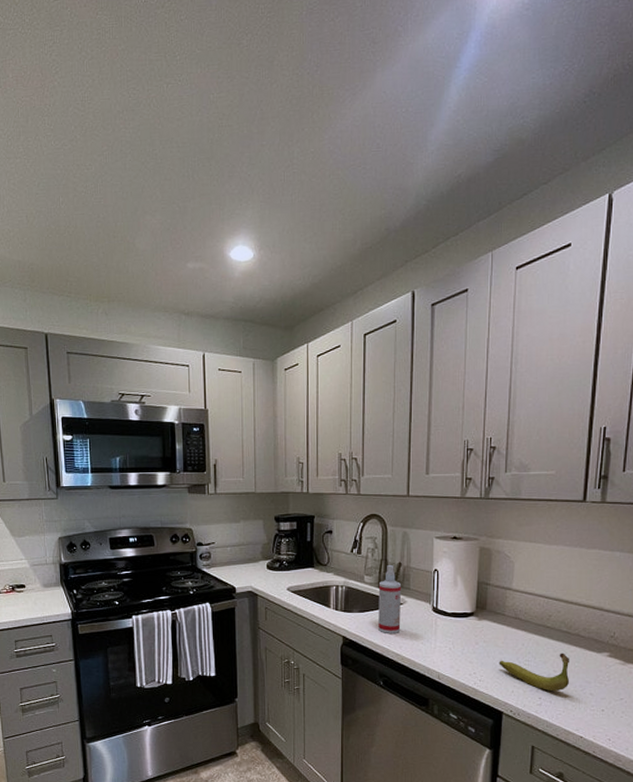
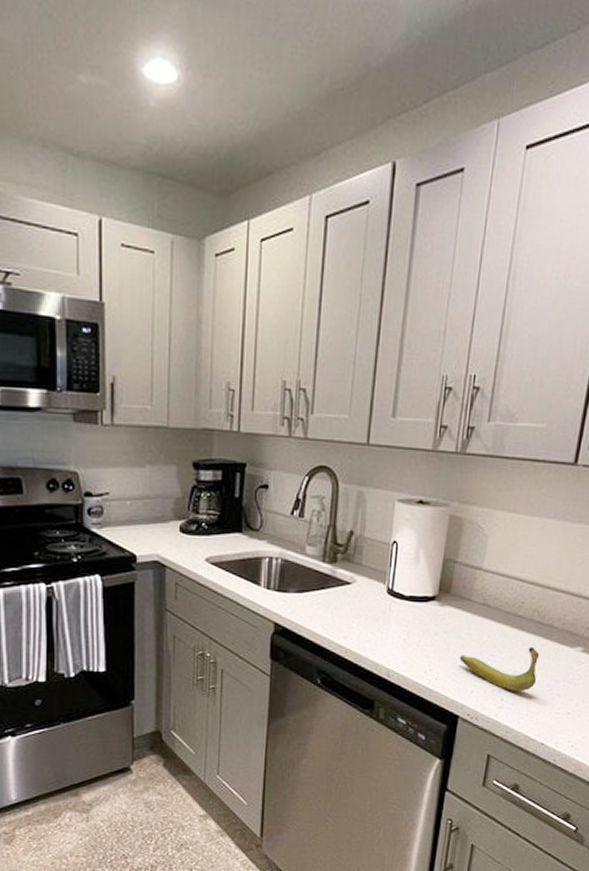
spray bottle: present [378,565,402,633] -> none [319,534,352,620]

